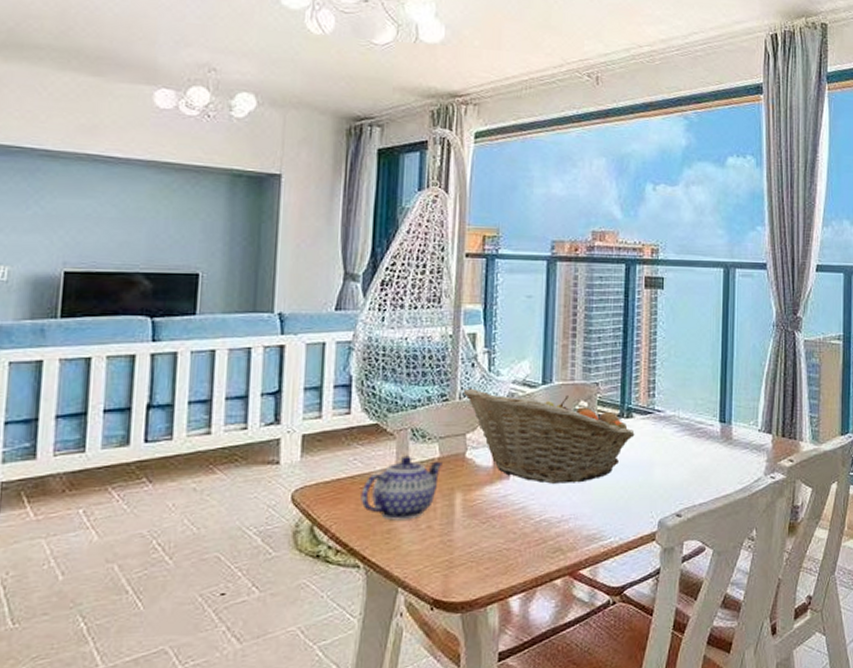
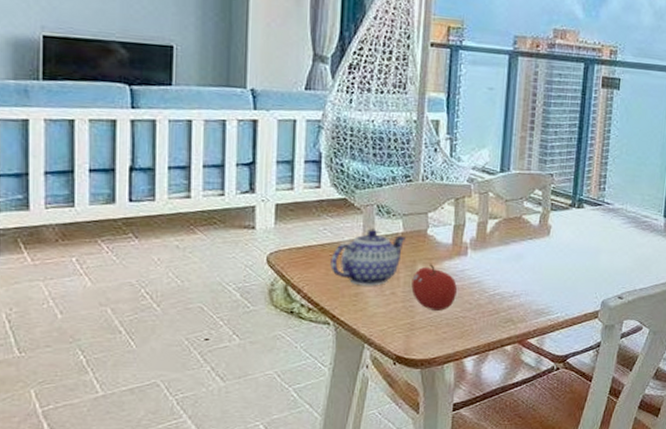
fruit: none [449,490,499,544] -> present [411,264,457,311]
fruit basket: present [463,388,635,484] -> none [425,171,585,264]

